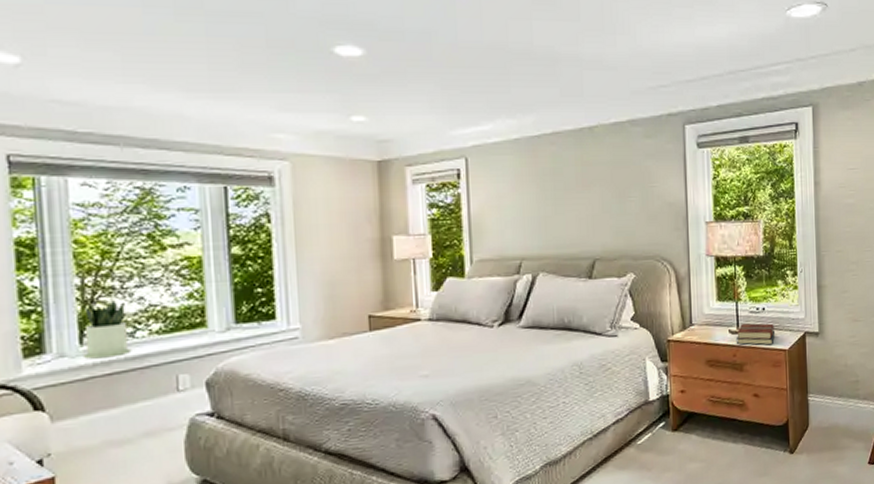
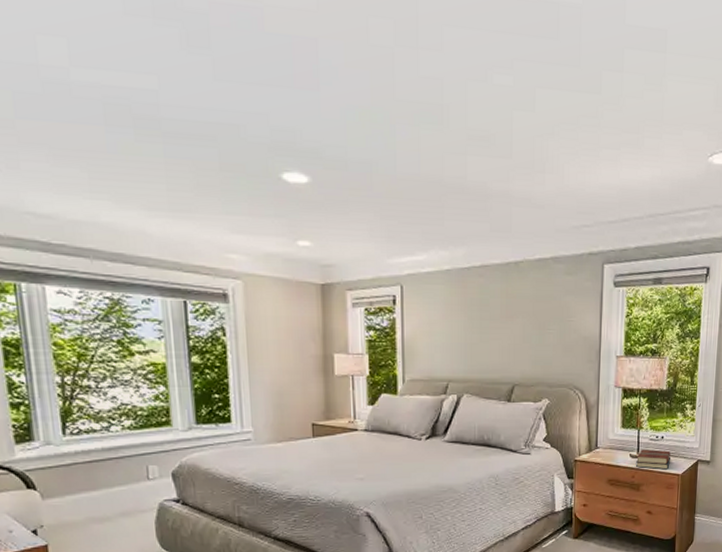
planter: present [83,300,132,359] -> none [65,398,108,448]

